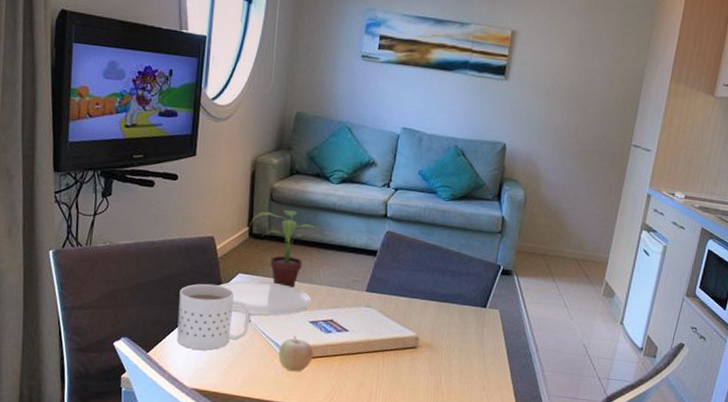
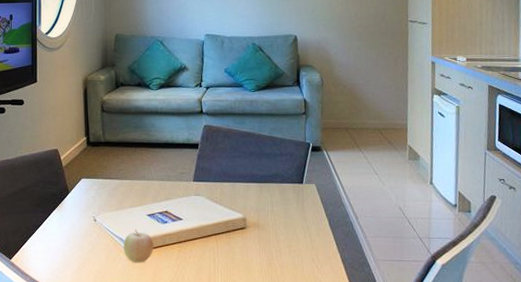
mug: present [176,283,250,350] -> none [33,191,95,252]
plate: present [219,280,312,316] -> none [66,183,147,215]
potted plant: present [249,210,324,288] -> none [86,118,150,186]

